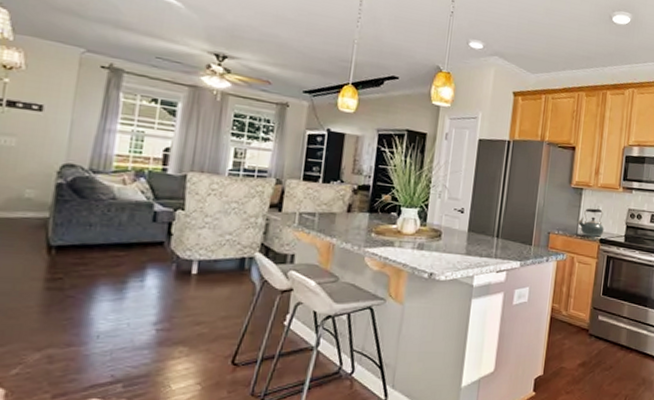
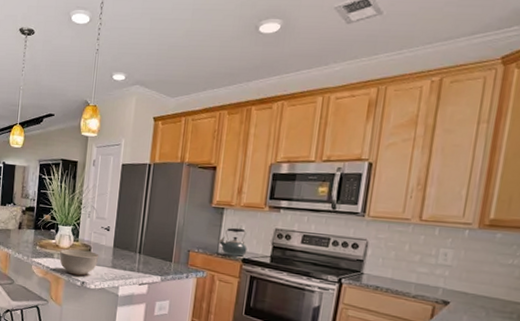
bowl: none [401,235,451,266] -> present [59,249,99,276]

